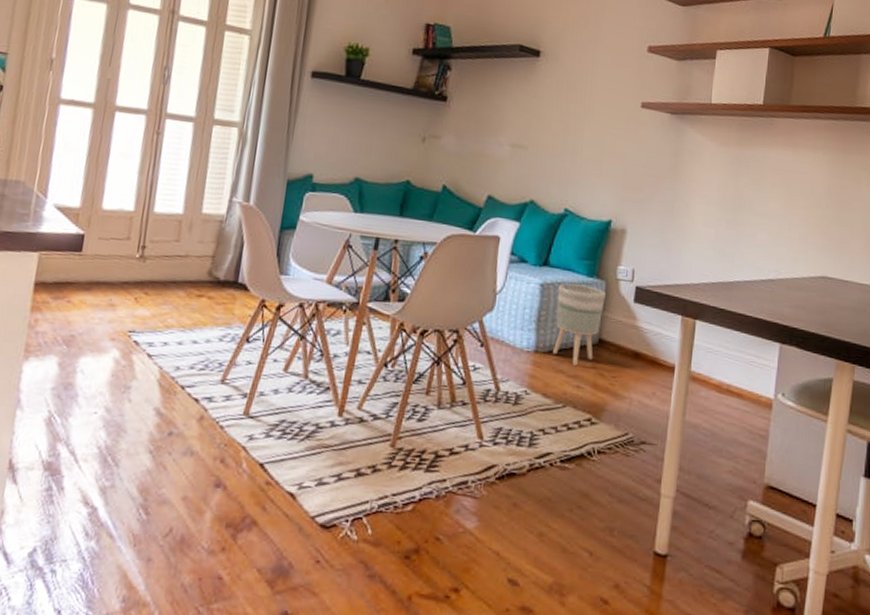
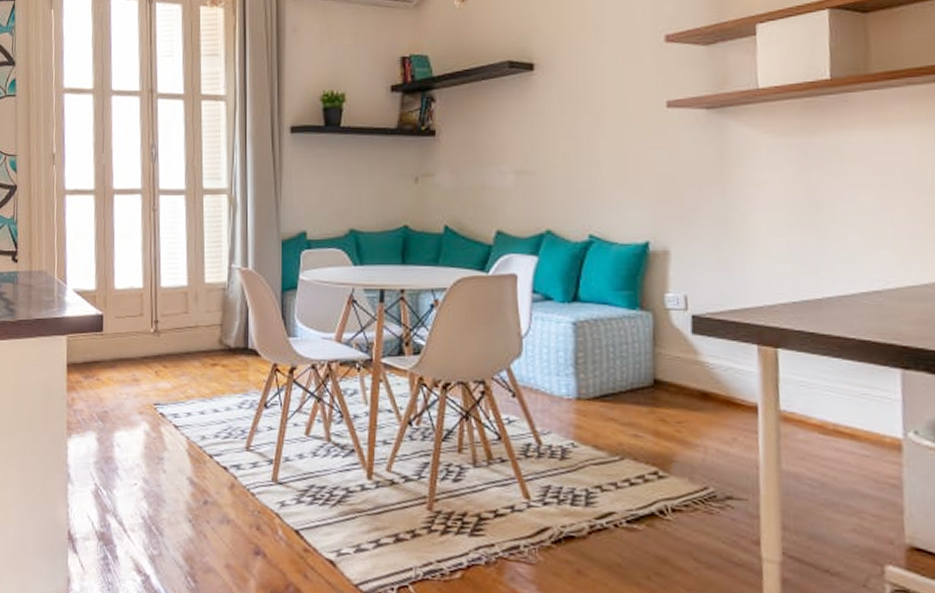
planter: present [553,283,606,366] -> none [594,319,655,412]

